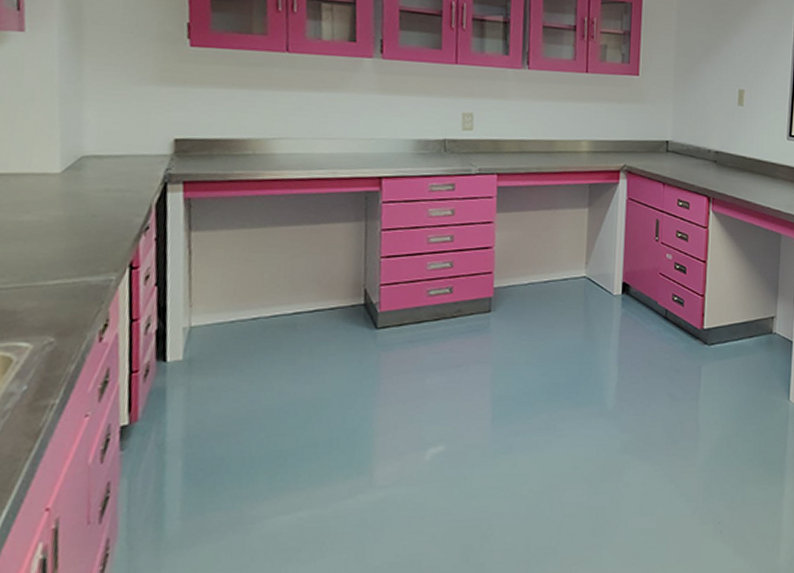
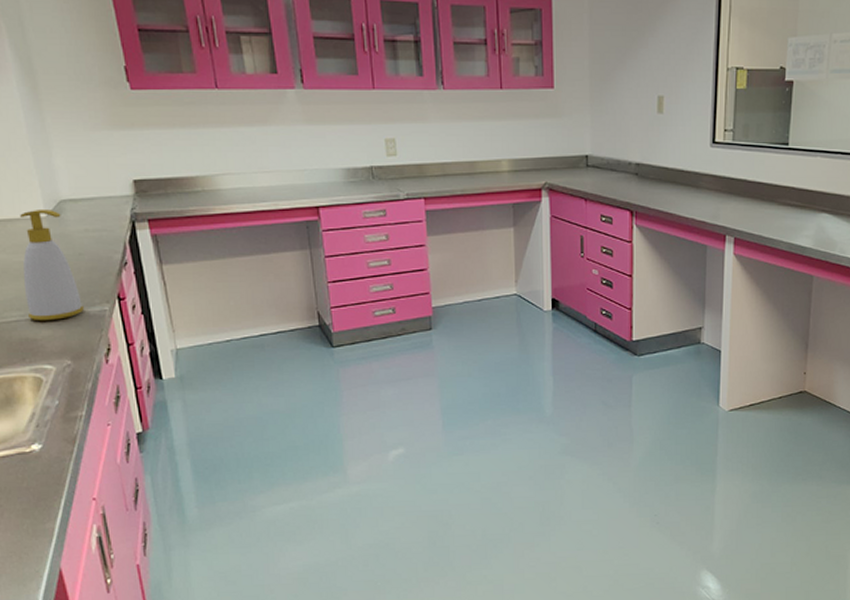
soap bottle: none [12,163,85,291] -> present [20,208,84,321]

